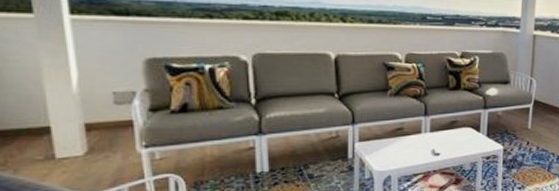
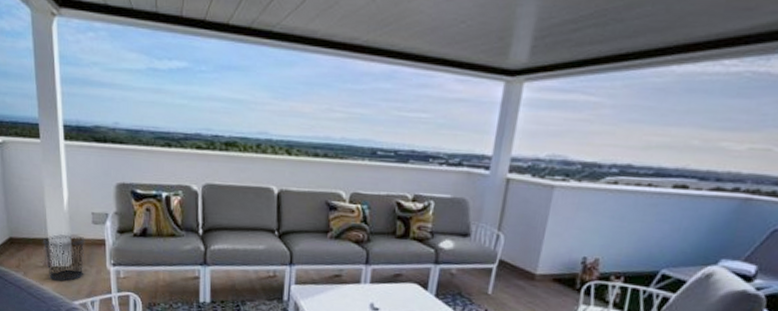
waste bin: none [41,118,105,174] -> present [42,234,85,282]

